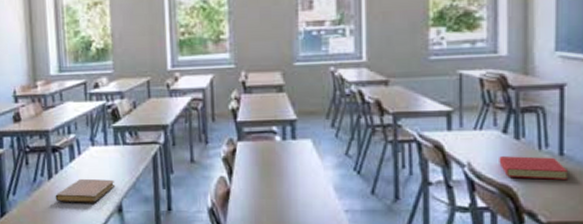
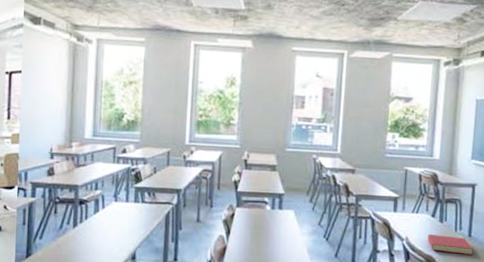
notebook: present [55,178,116,203] -> none [77,228,132,251]

